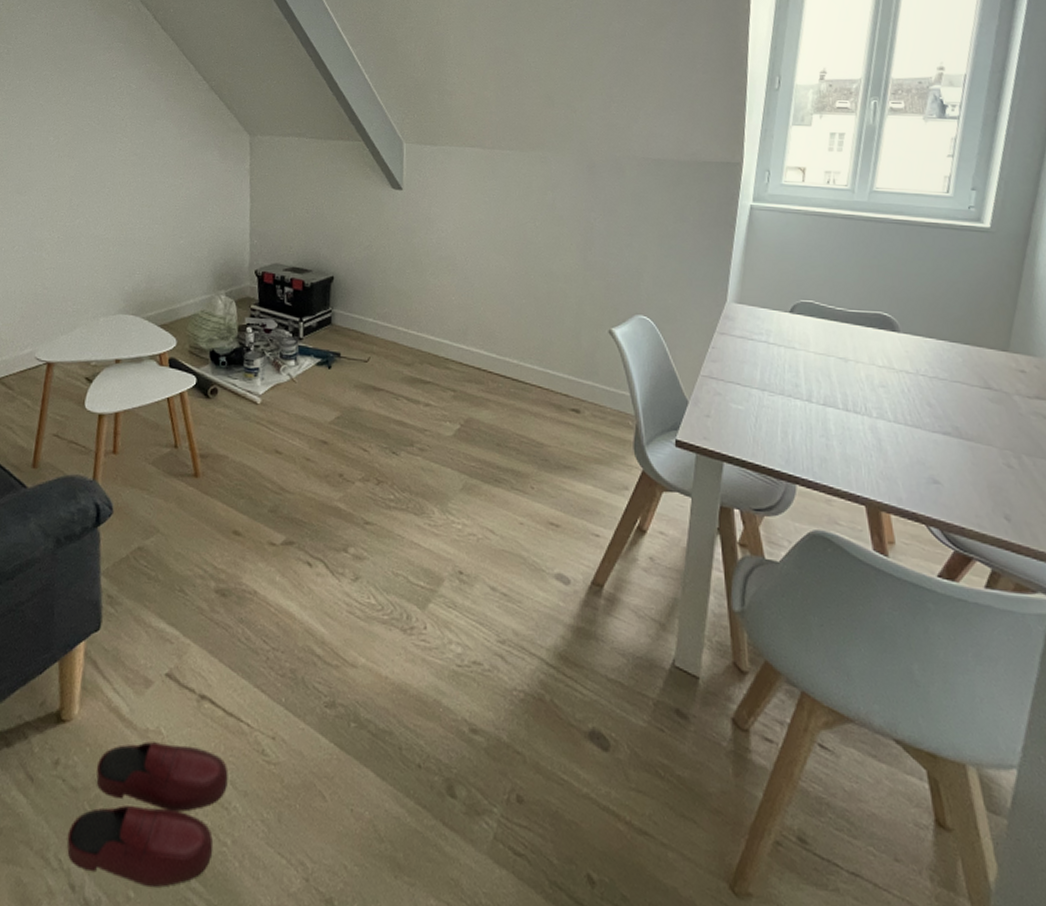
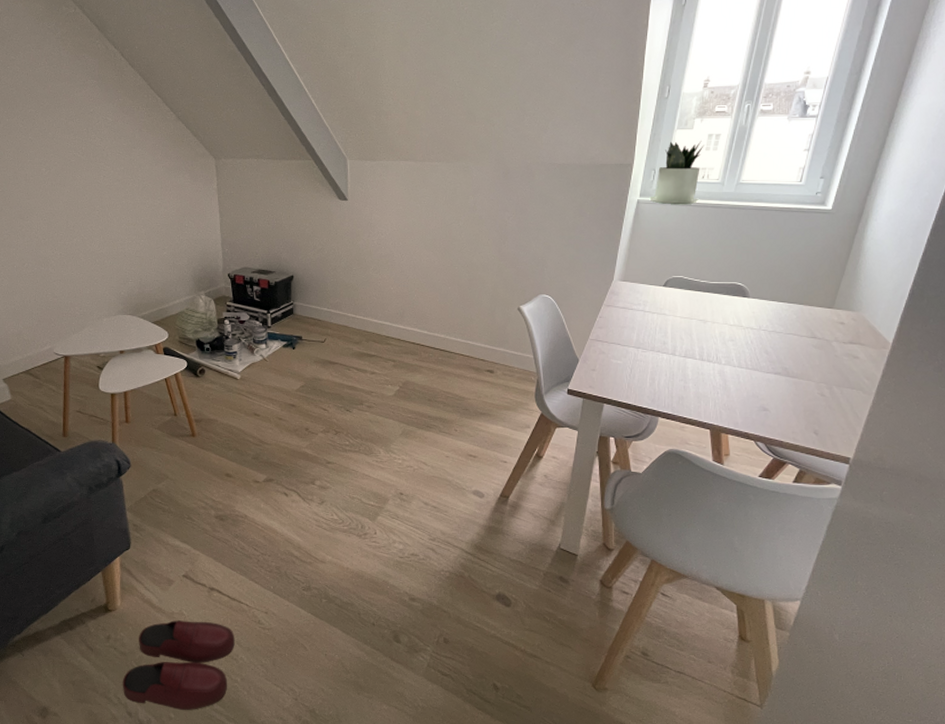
planter: none [765,139,826,213] -> present [649,141,704,204]

